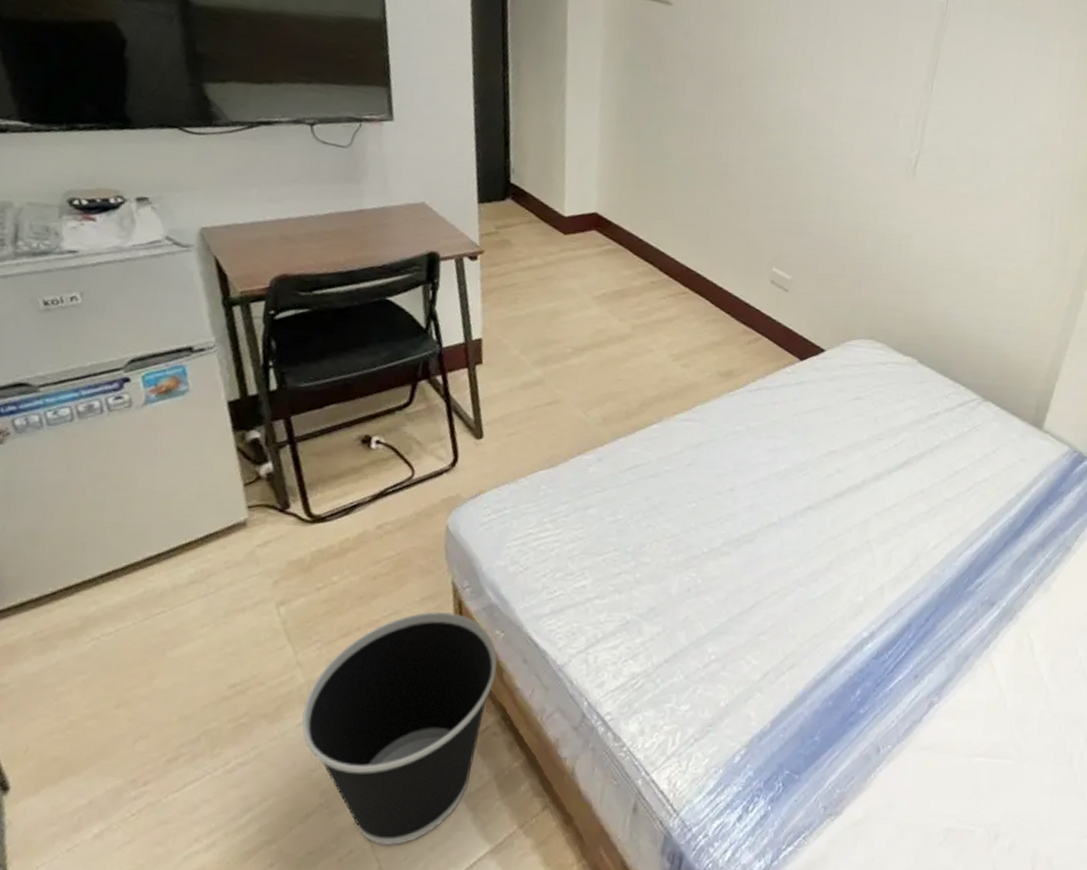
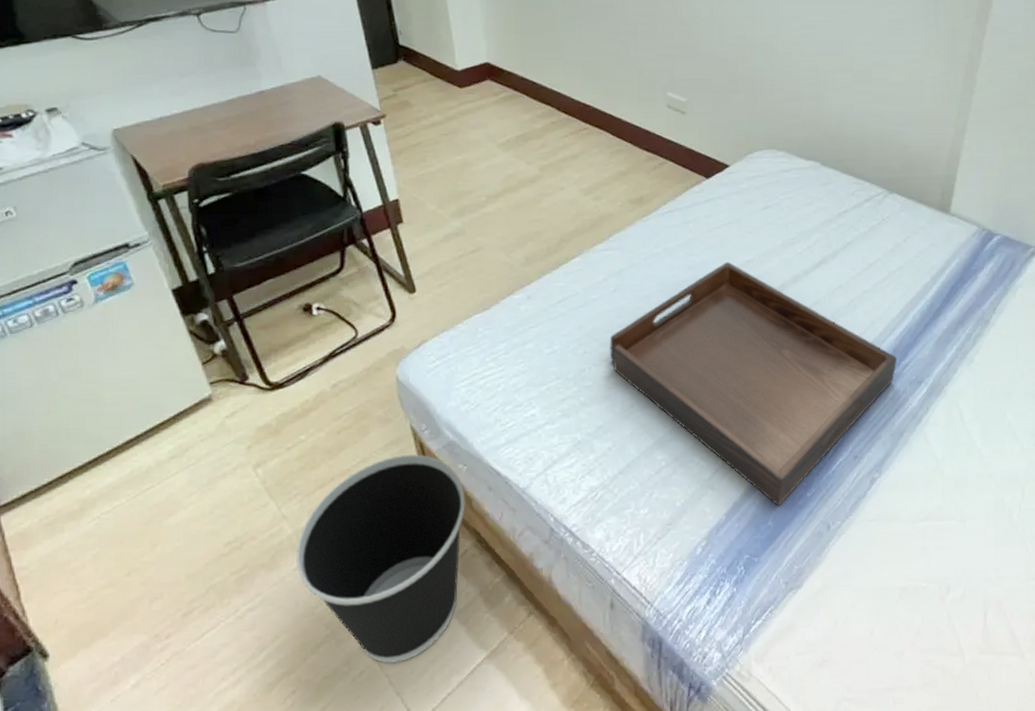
serving tray: none [674,449,972,721] -> present [610,262,898,507]

